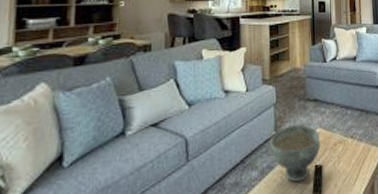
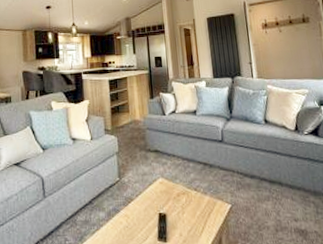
decorative bowl: present [271,124,321,182] -> none [115,173,164,227]

